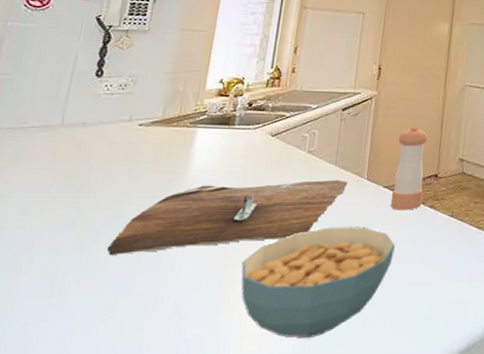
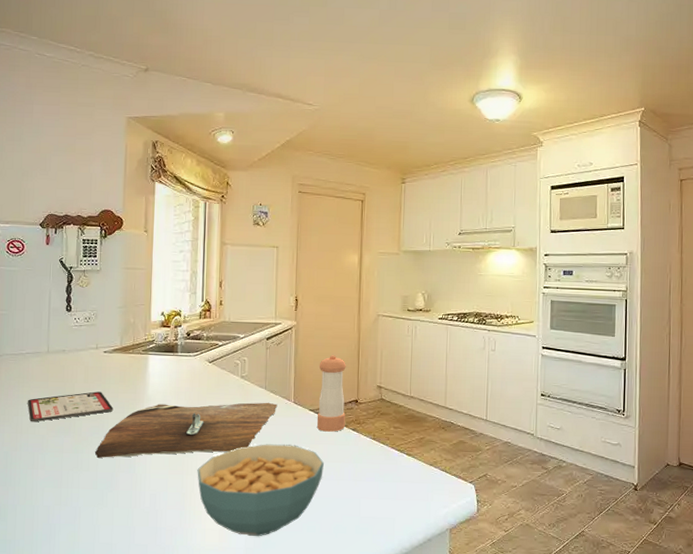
tablet: none [19,172,142,214] -> present [28,391,114,422]

